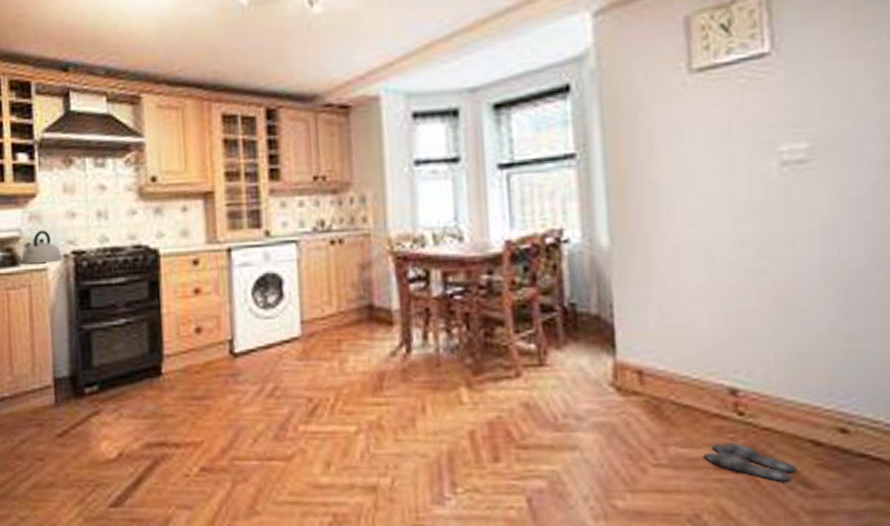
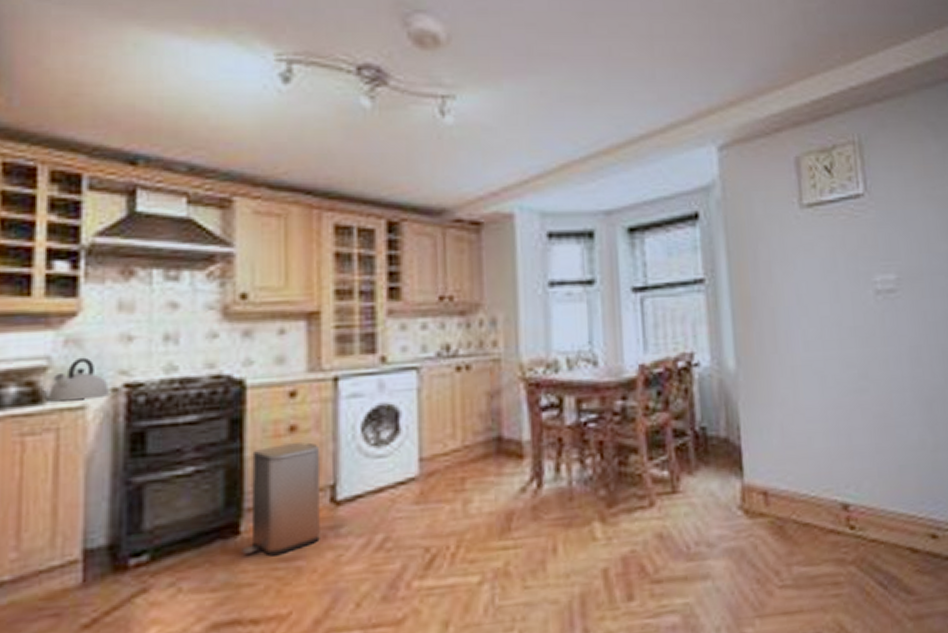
pedal bin: none [164,303,223,395] -> present [242,442,321,557]
slippers: present [703,442,797,483] -> none [822,556,899,593]

